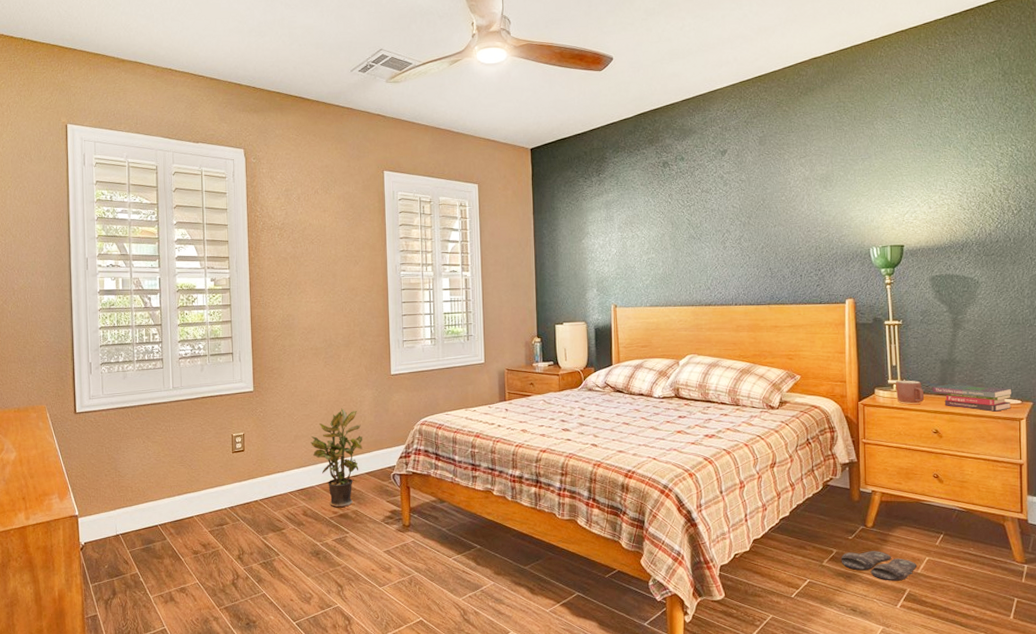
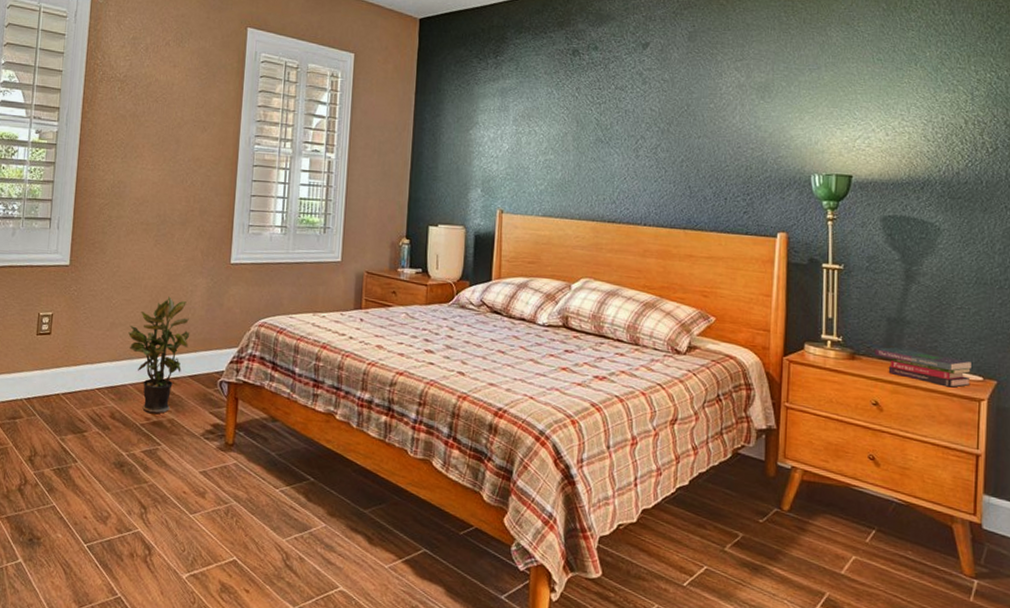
slippers: present [841,551,916,581] -> none [747,538,840,582]
mug: present [896,380,925,405] -> none [830,336,865,369]

